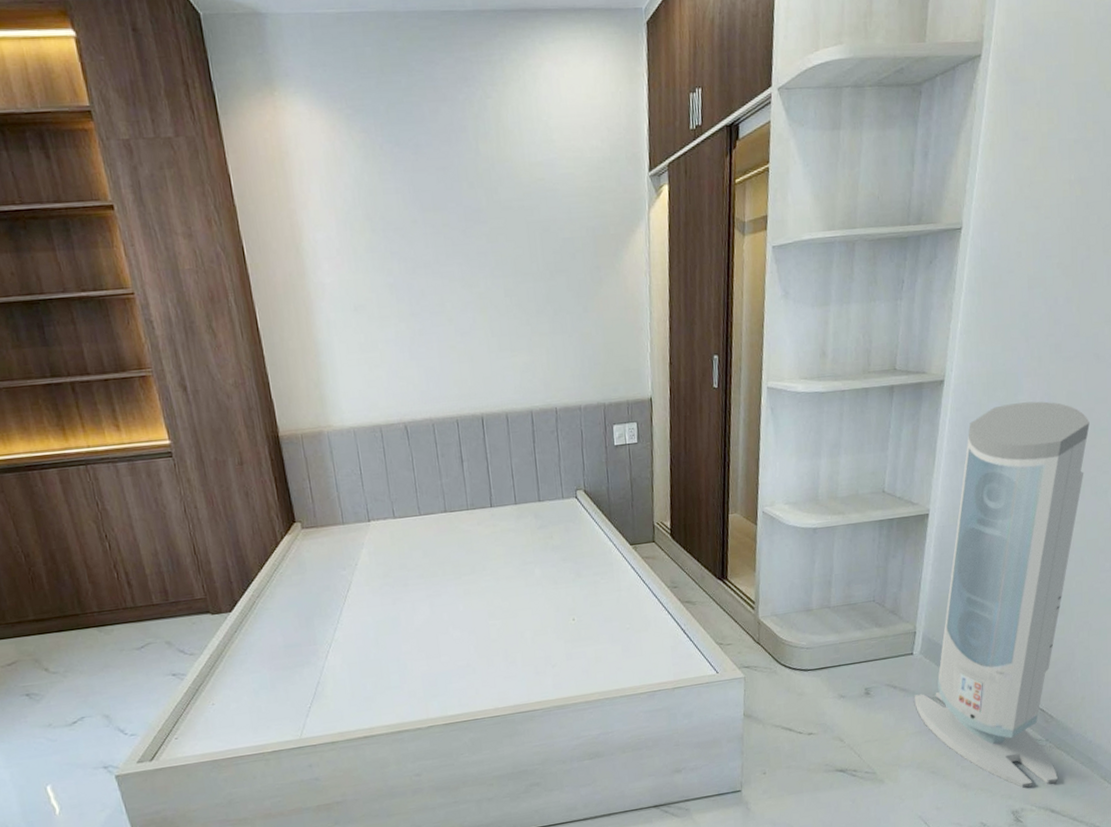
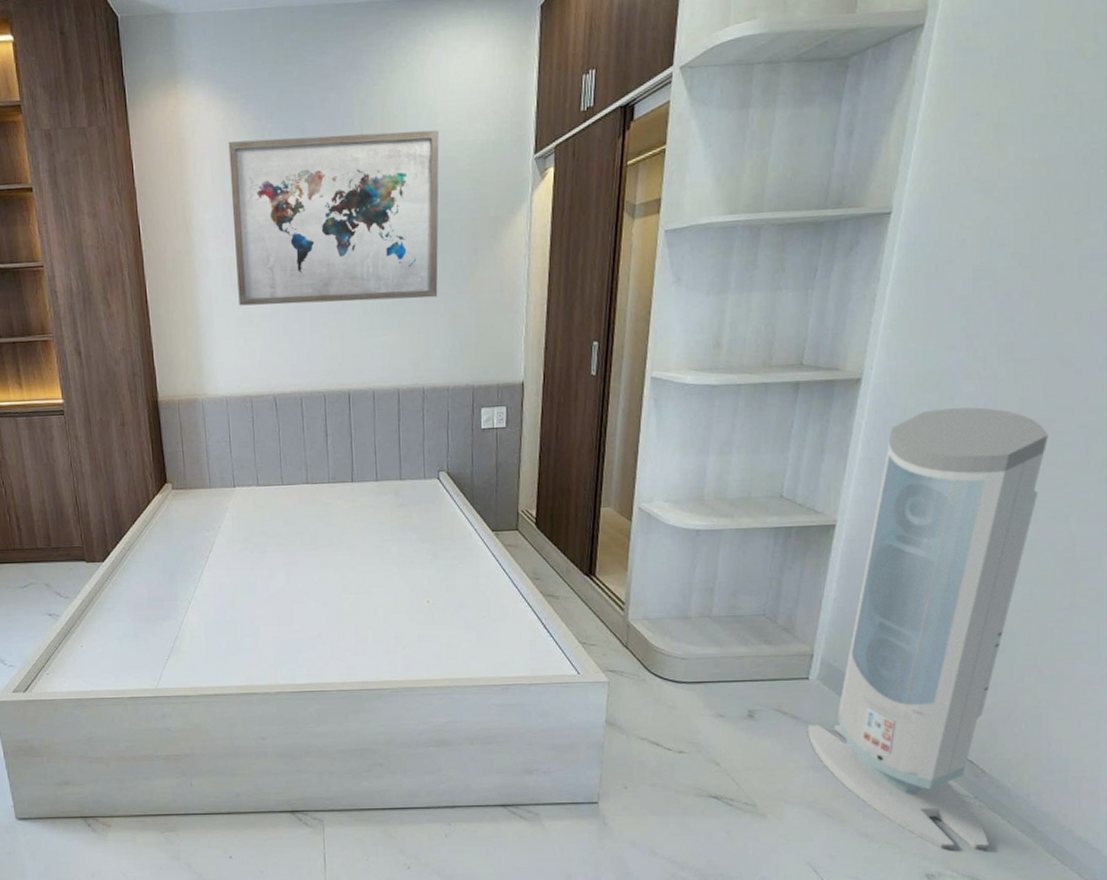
wall art: none [336,146,565,331] -> present [228,130,440,306]

